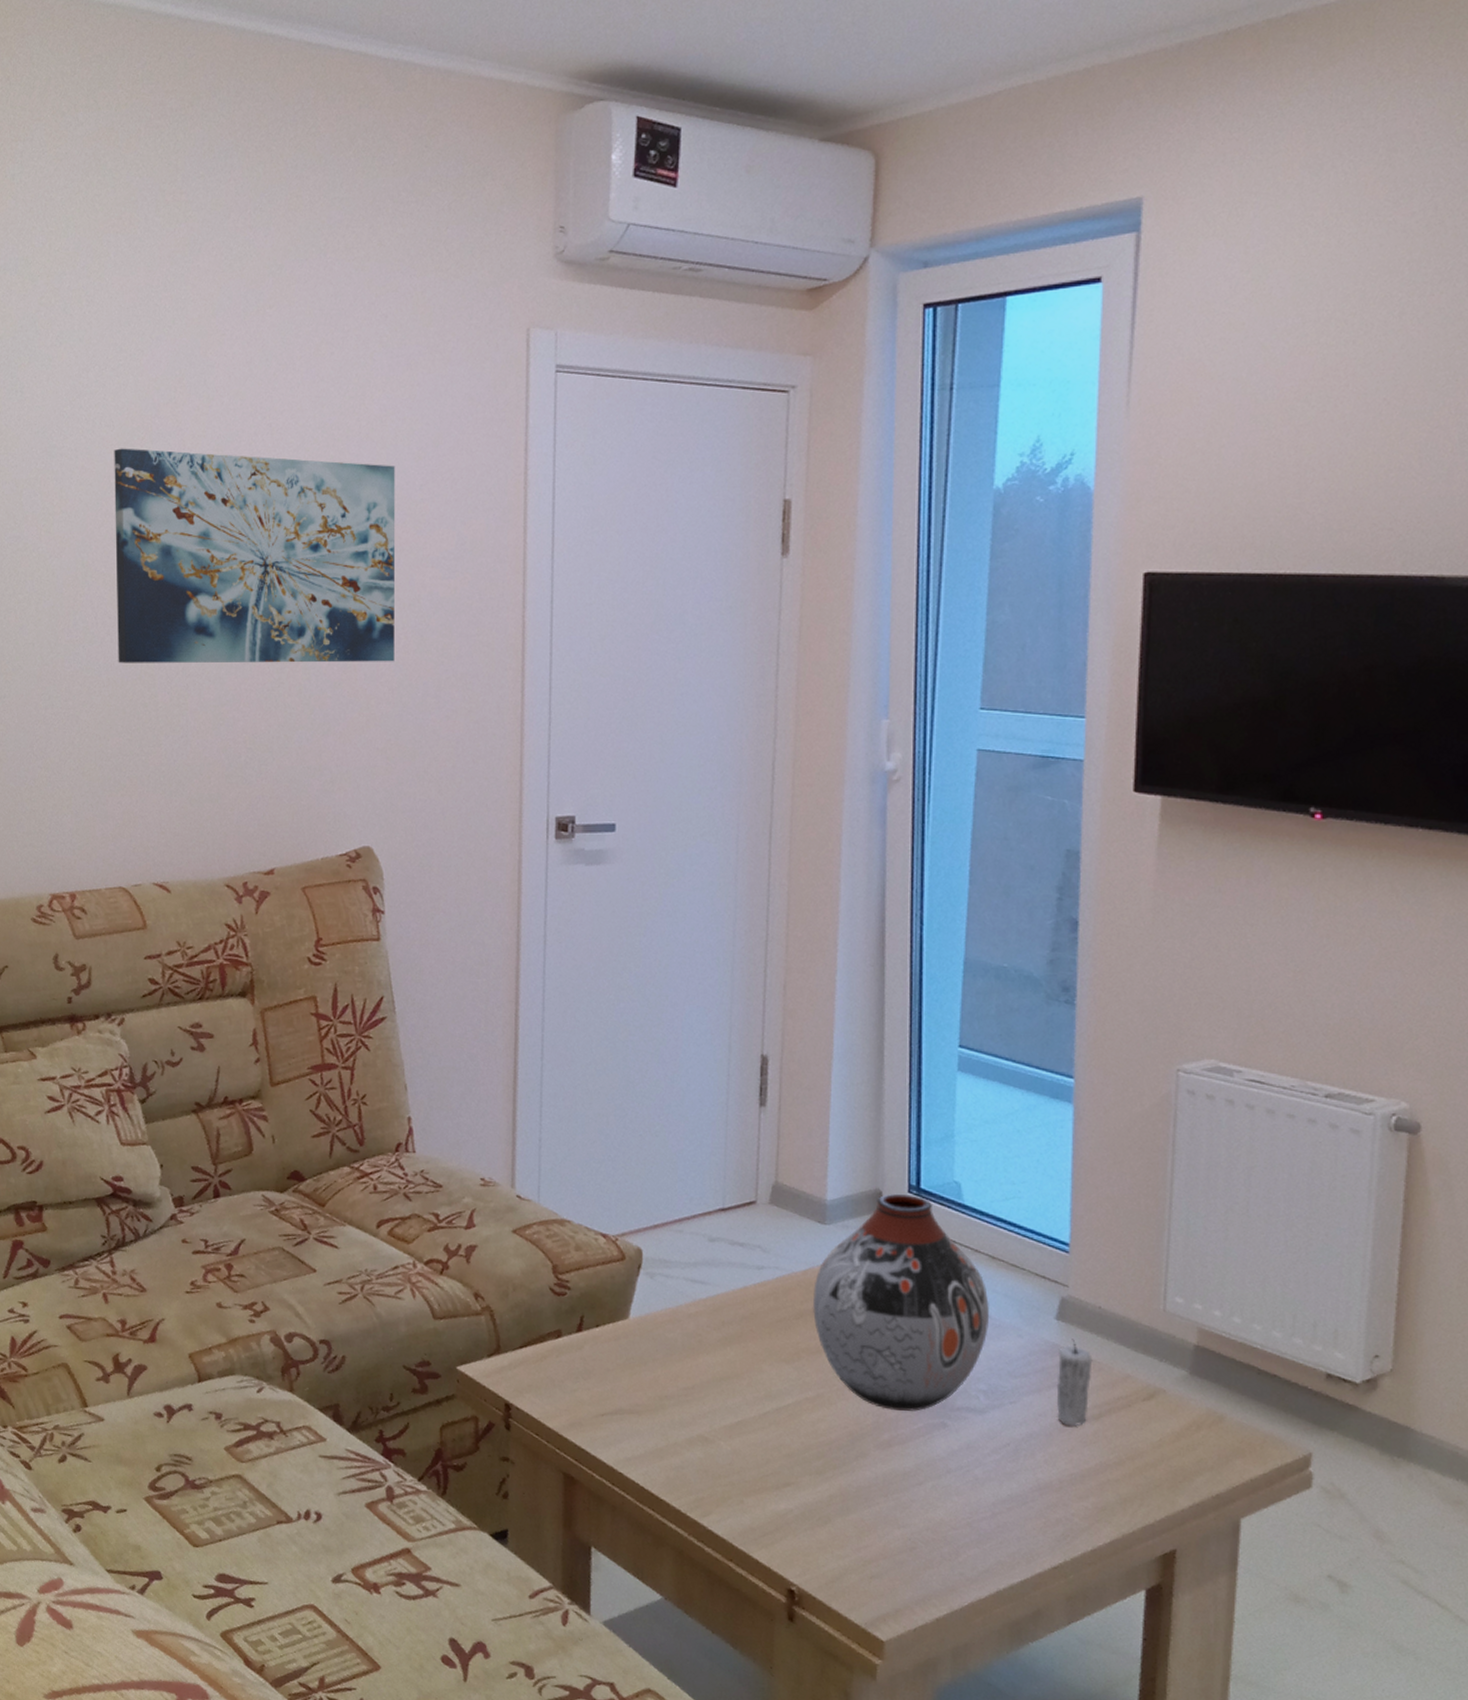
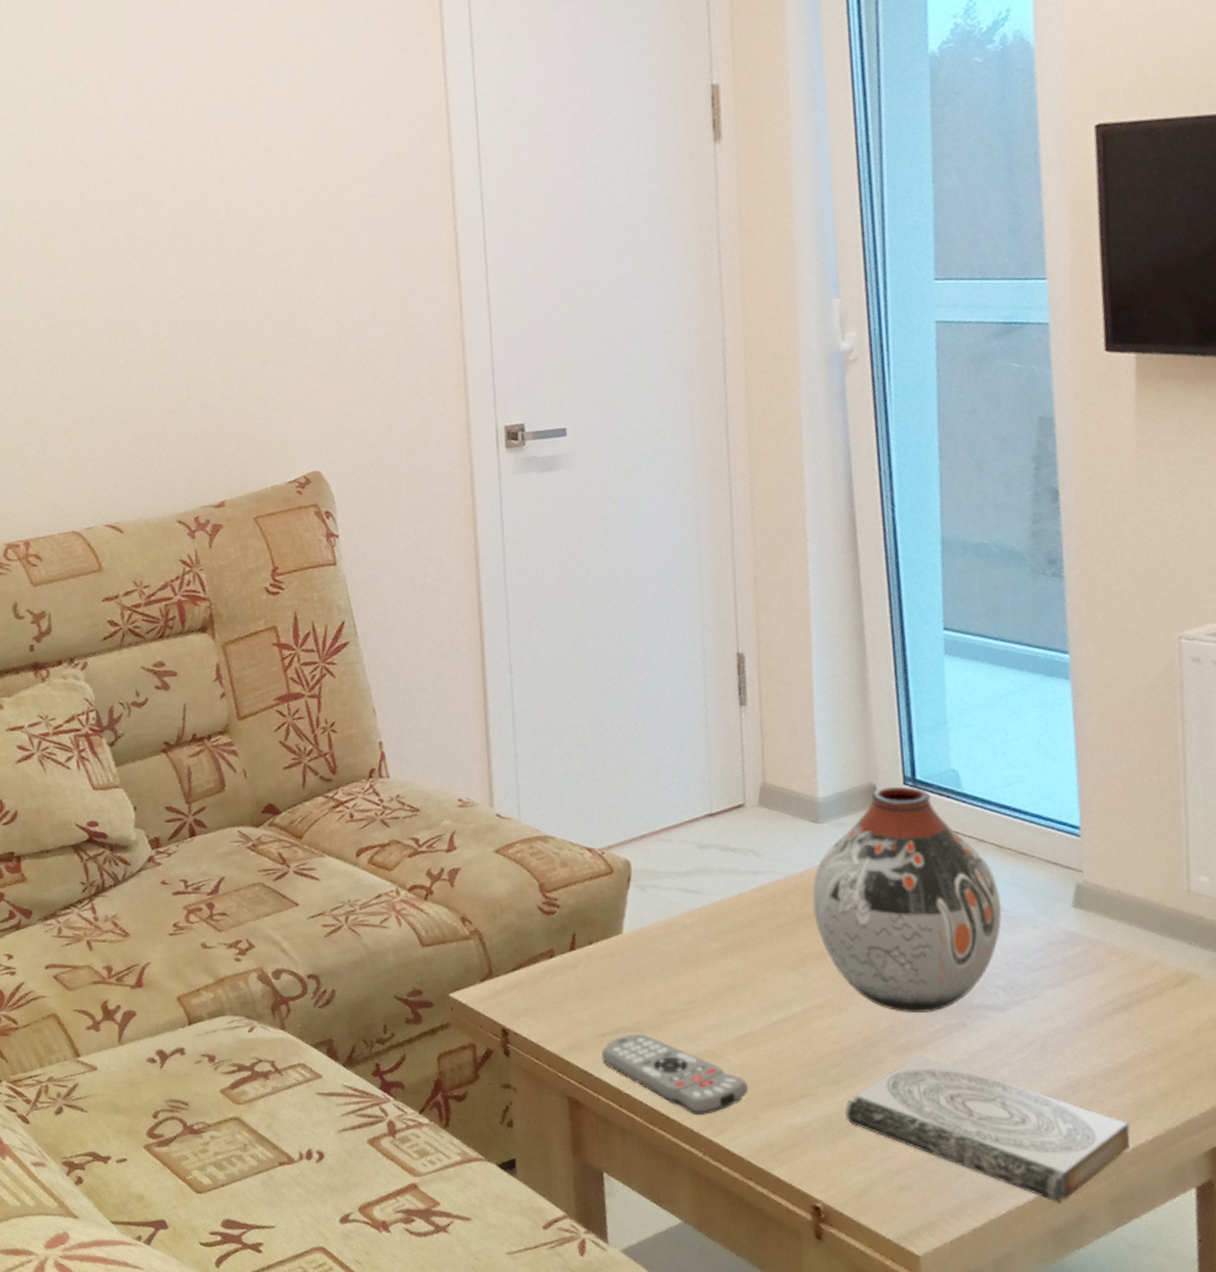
wall art: present [114,448,396,663] -> none [34,87,329,309]
remote control: none [599,1416,737,1498] -> present [602,1035,749,1116]
book: none [825,1449,1090,1599] -> present [844,1053,1130,1204]
candle: present [1056,1339,1093,1426] -> none [1079,926,1117,1017]

